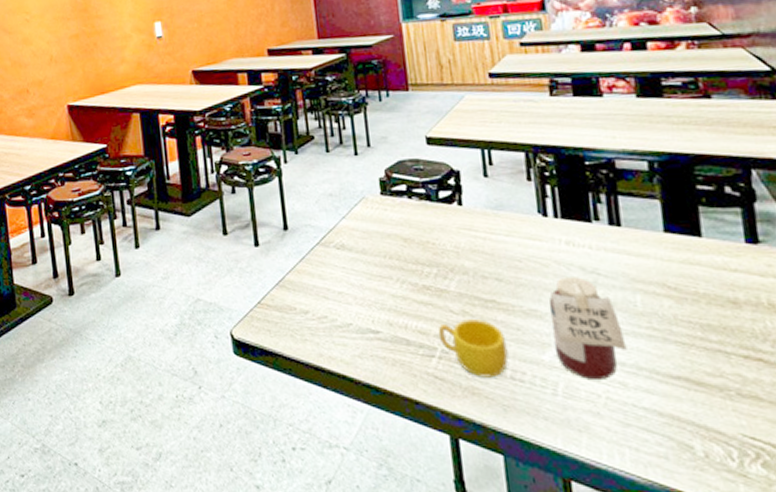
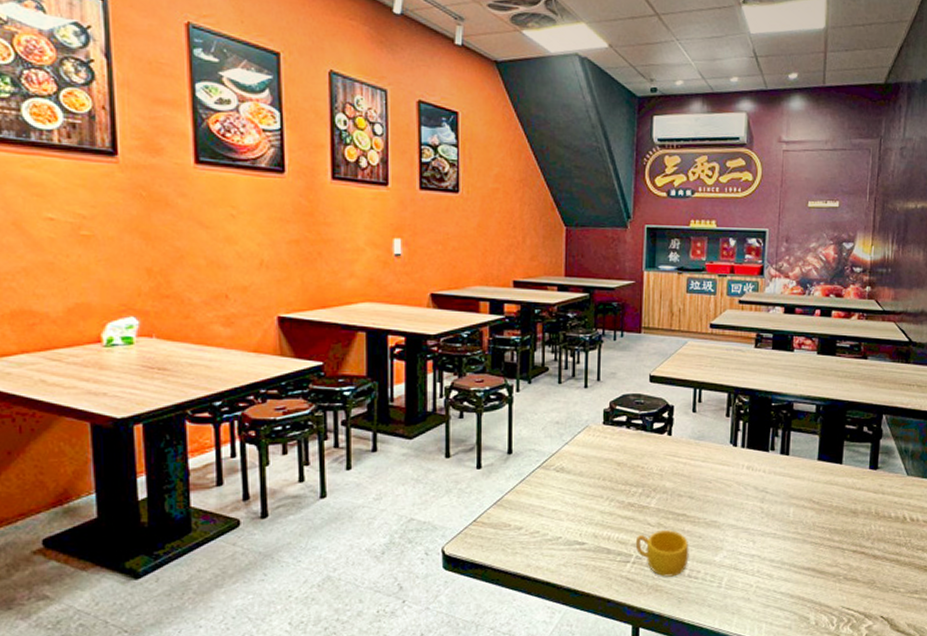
jar: present [549,277,627,381] -> none [725,494,777,574]

